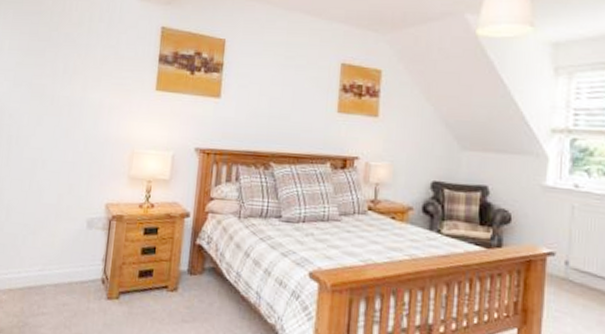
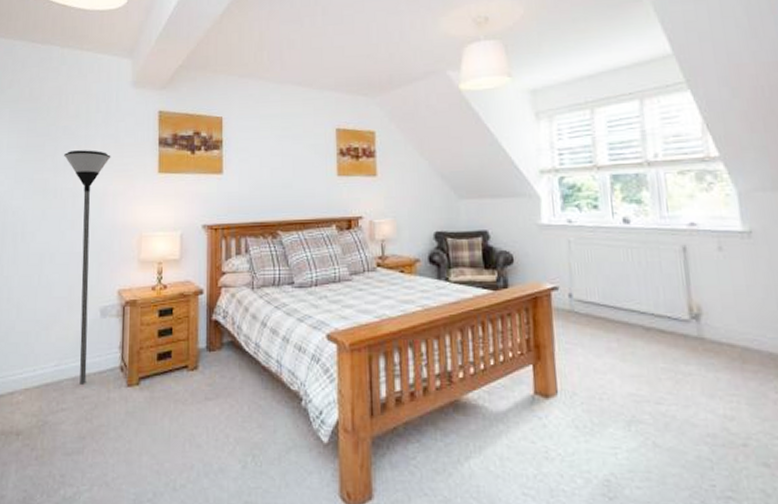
floor lamp: none [61,59,110,292] -> present [64,150,111,384]

